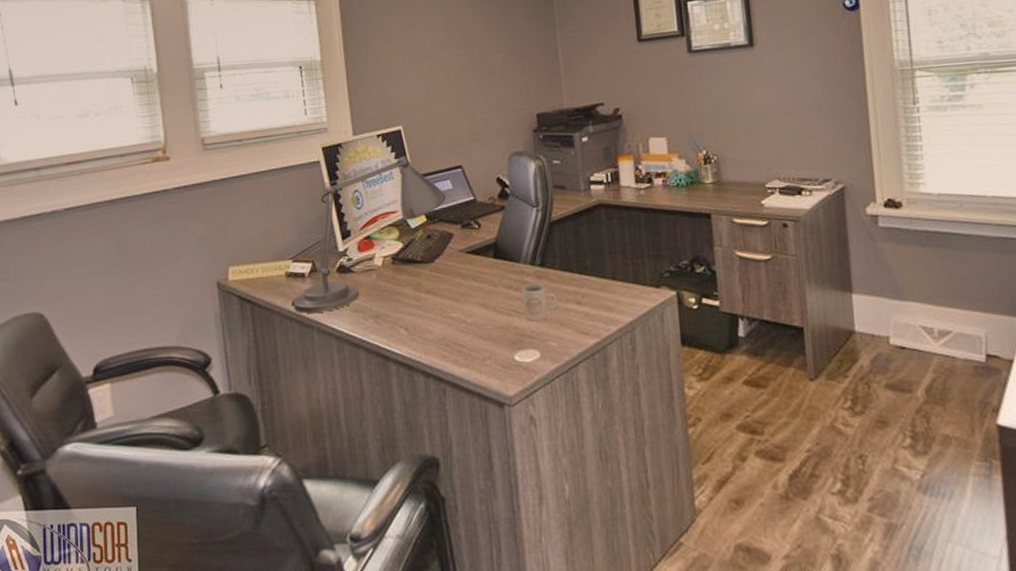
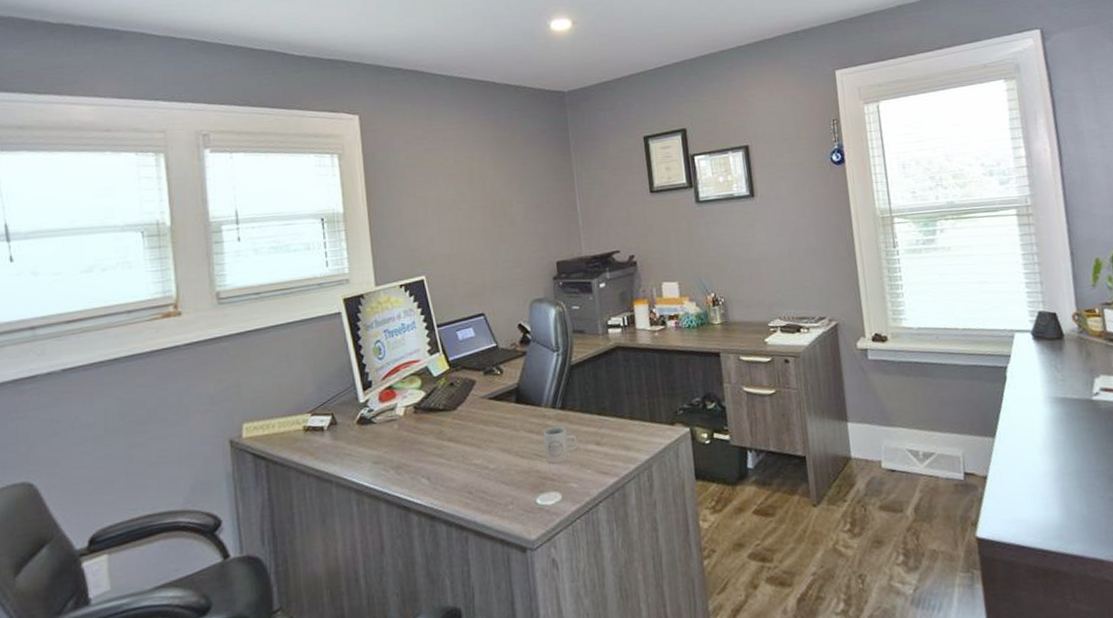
desk lamp: present [291,155,447,313] -> none [309,305,469,468]

